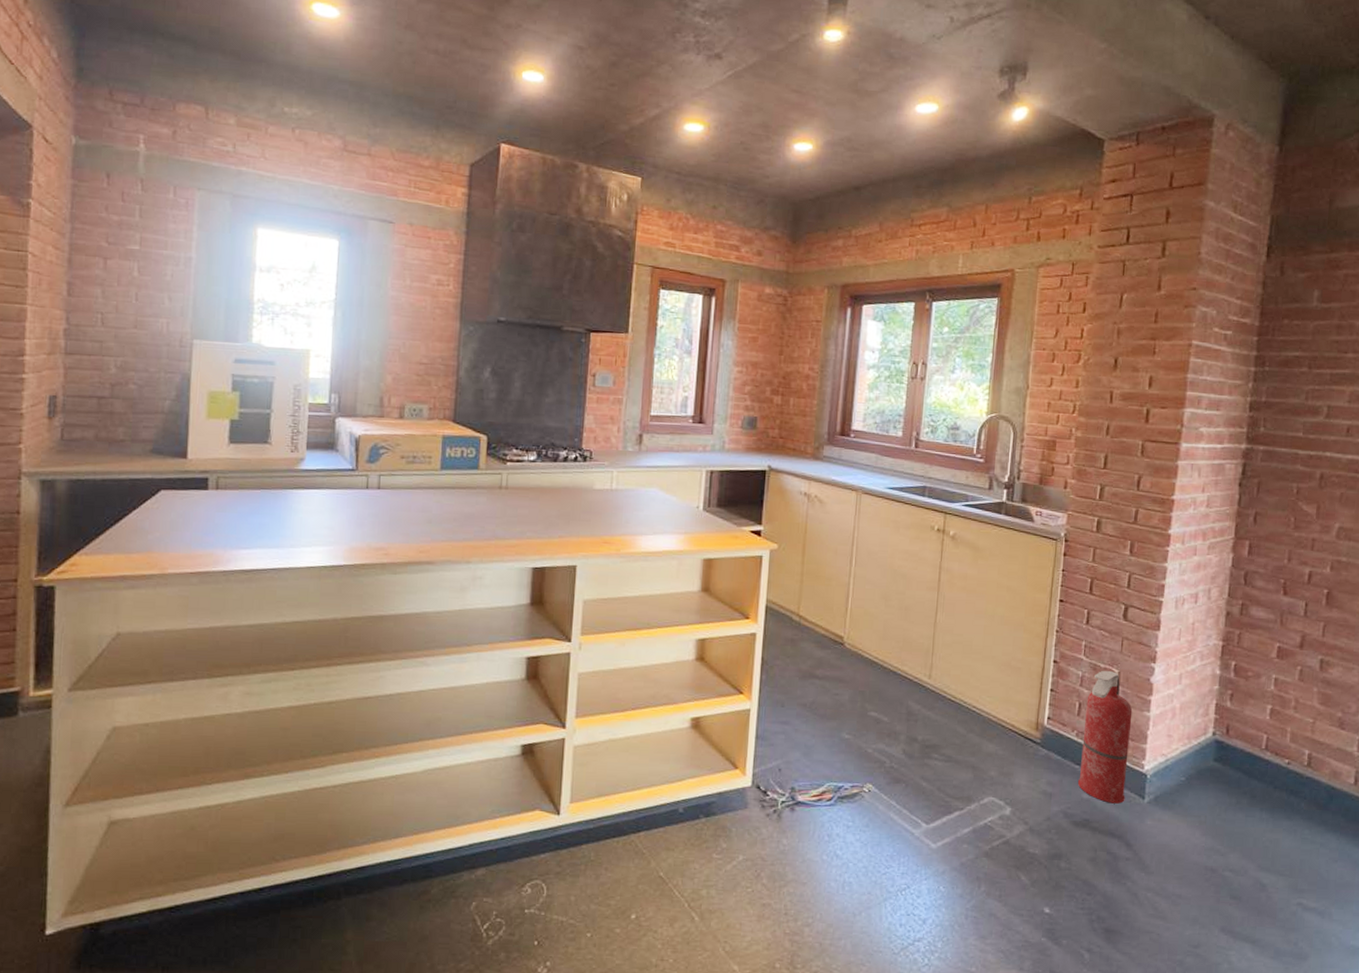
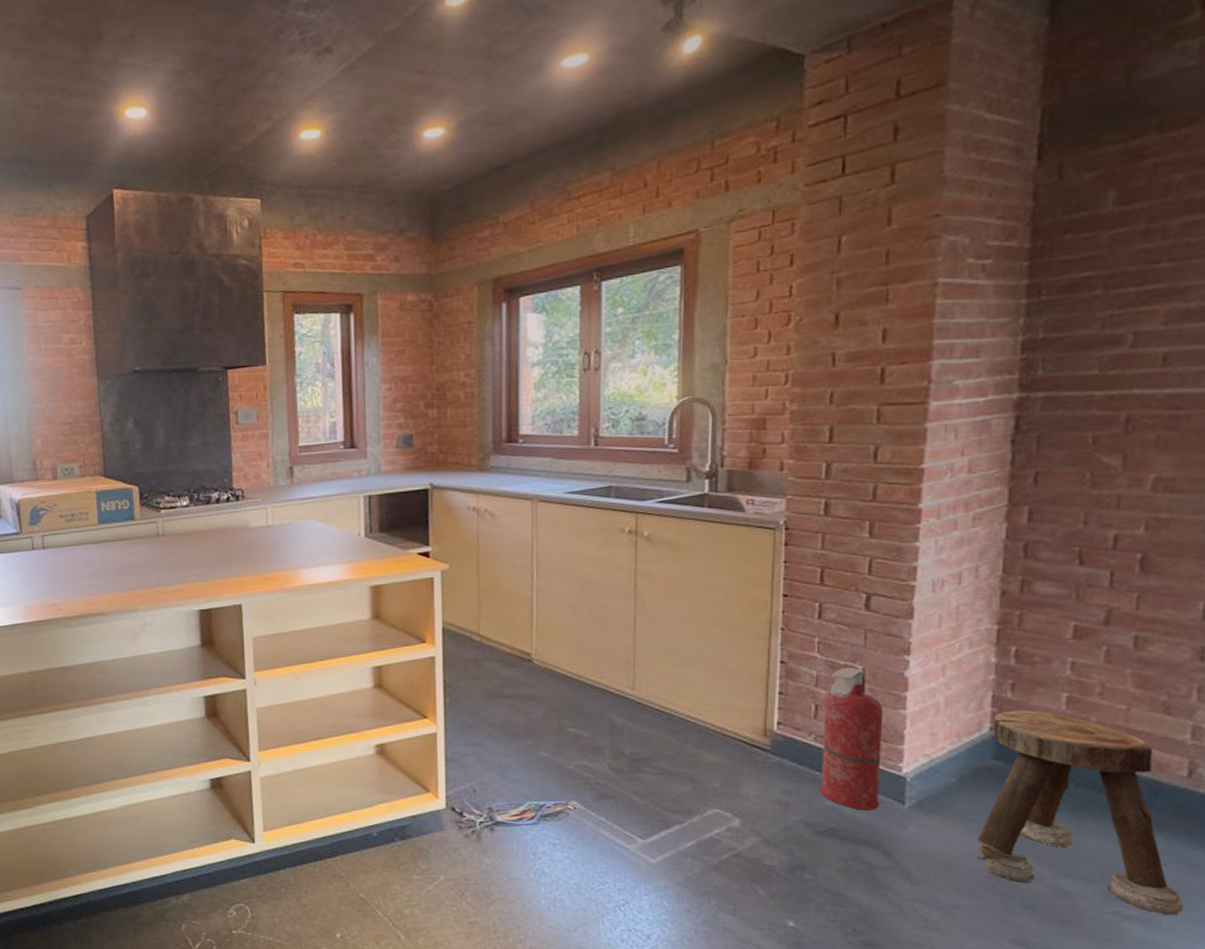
stool: none [1198,718,1348,907] -> present [977,710,1183,915]

